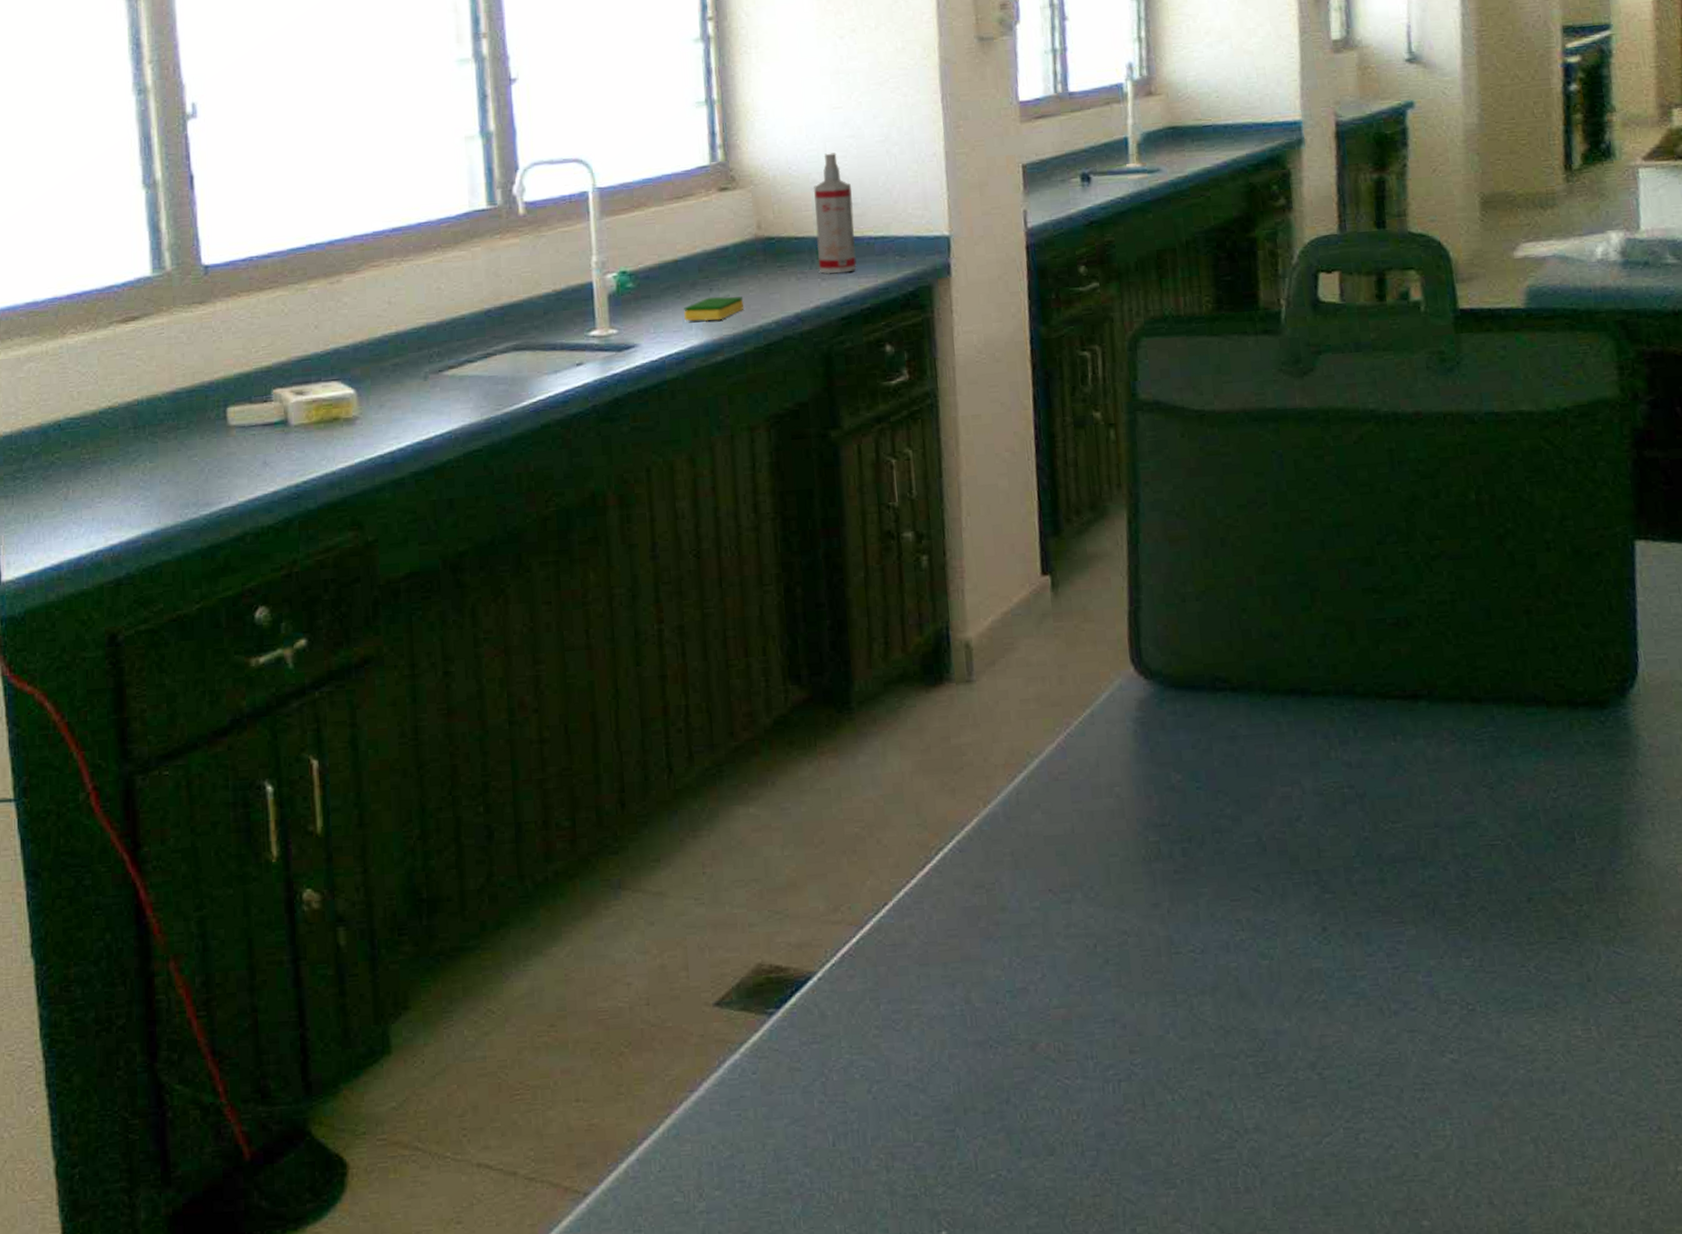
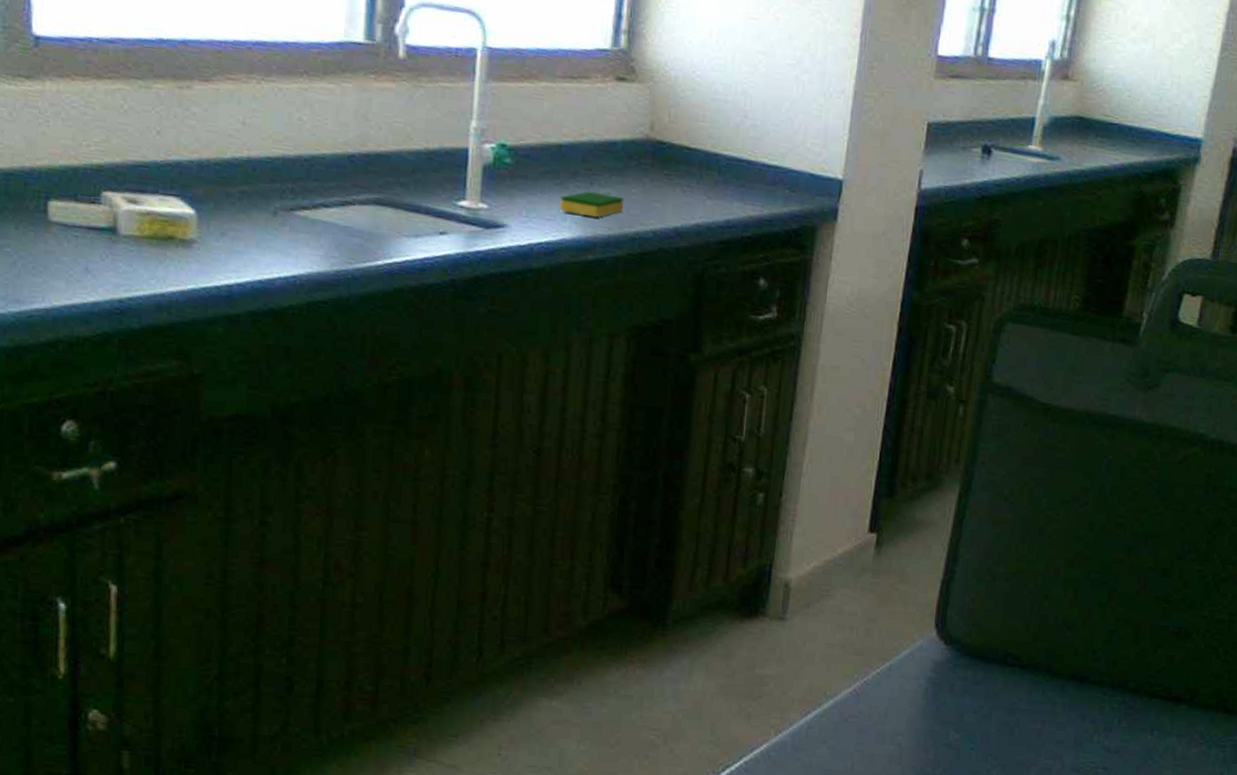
spray bottle: present [813,152,857,274] -> none [707,65,753,196]

